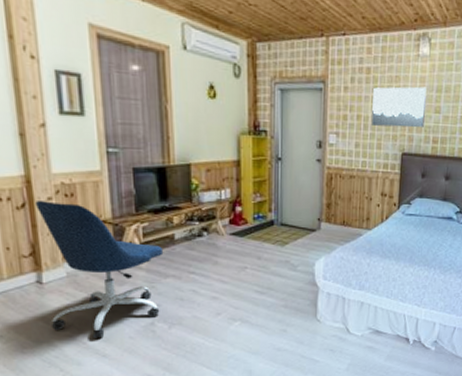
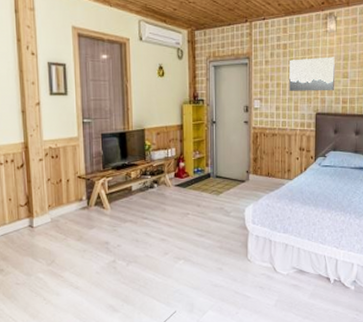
office chair: present [36,199,164,339] -> none [31,161,124,273]

